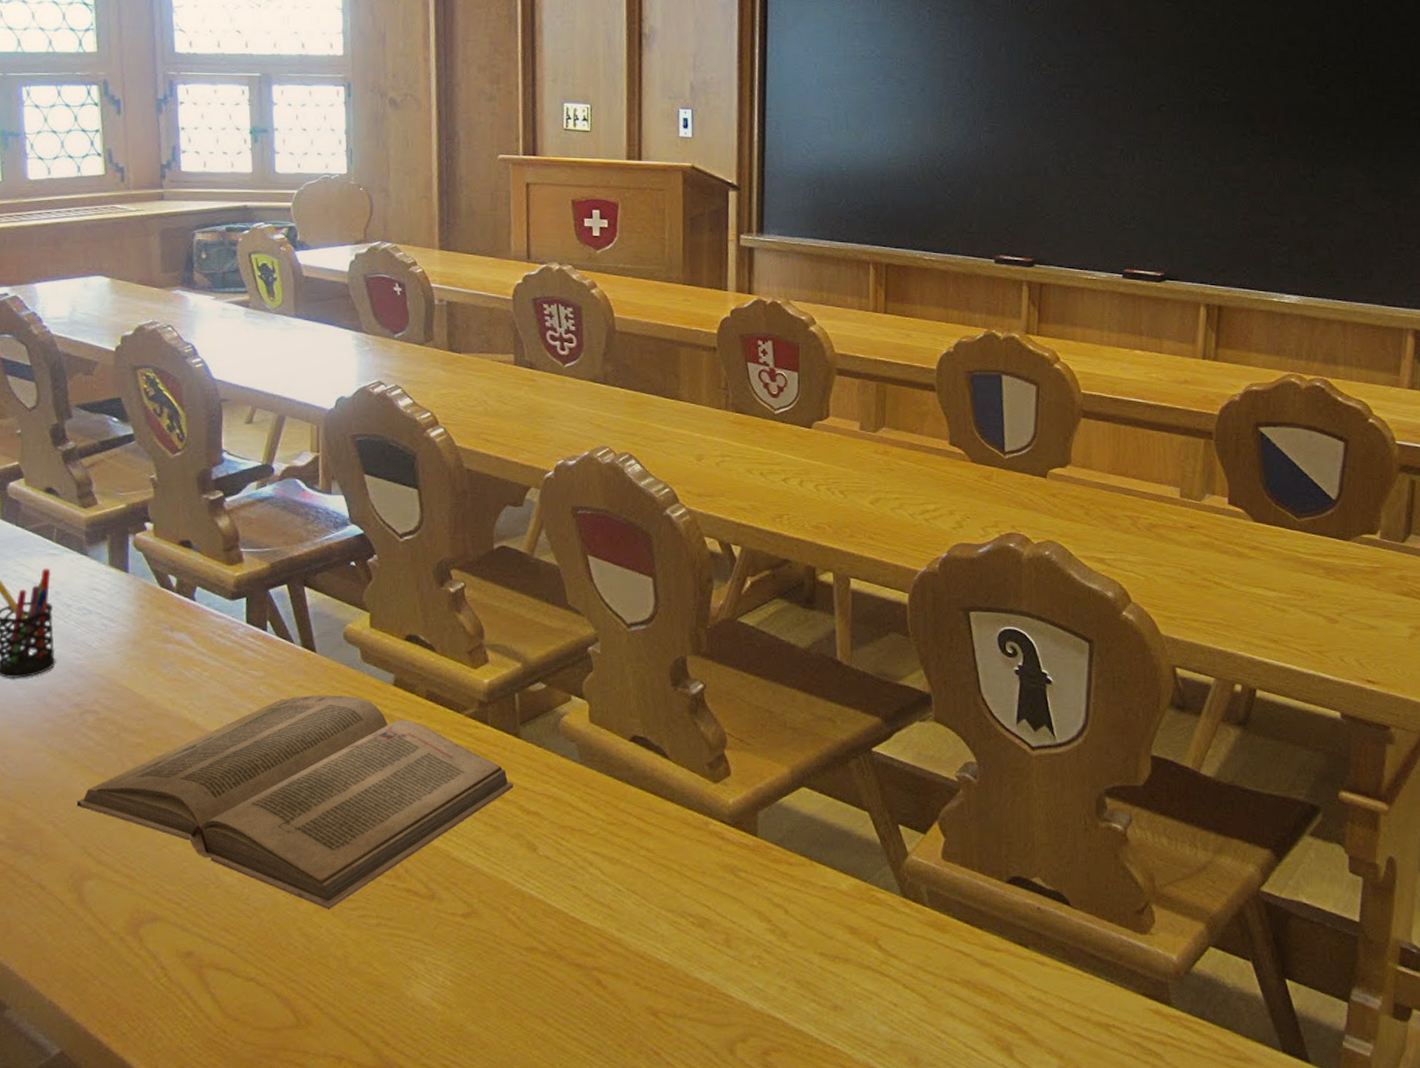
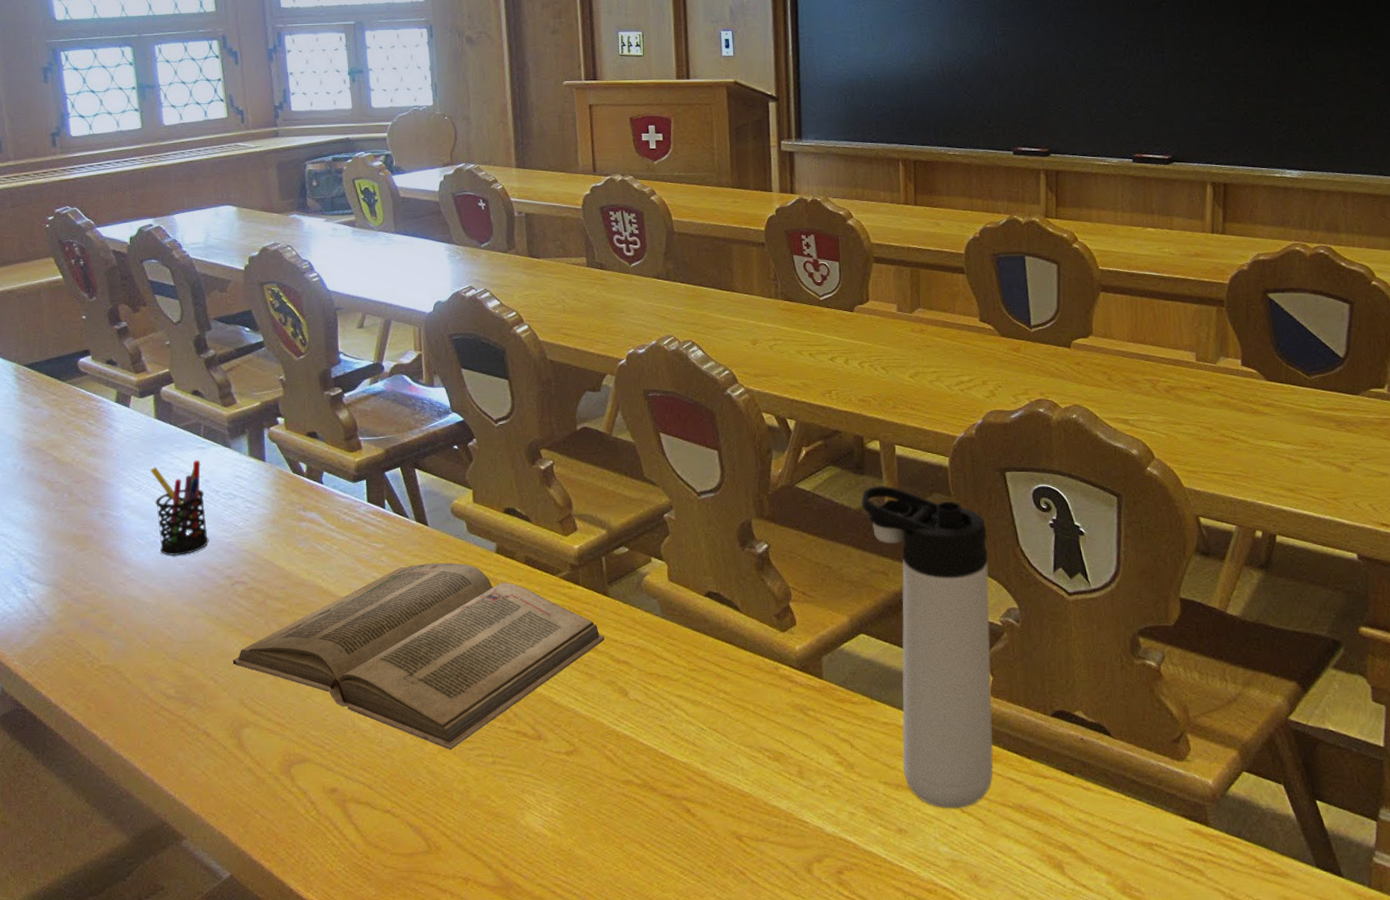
thermos bottle: none [809,623,946,984] -> present [861,486,994,809]

